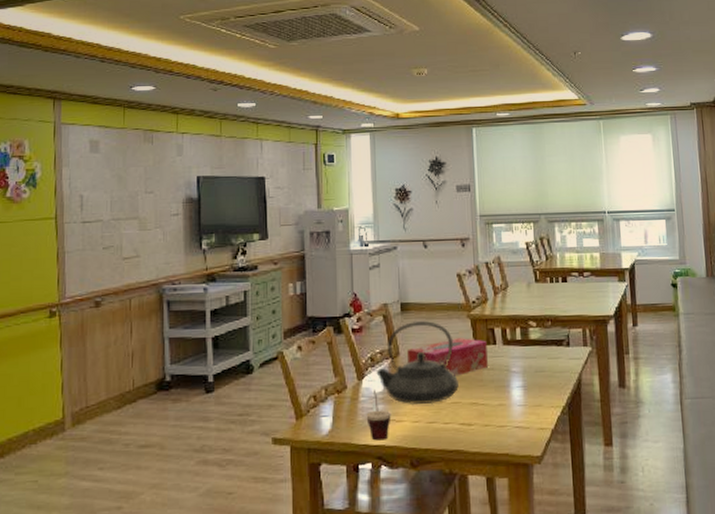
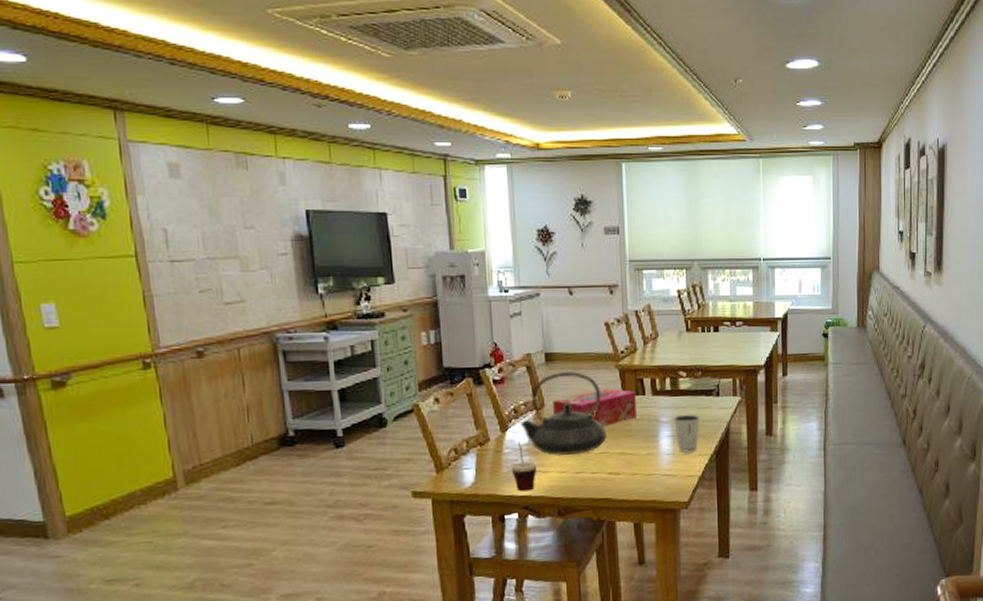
dixie cup: none [525,364,551,404] -> present [674,414,700,453]

